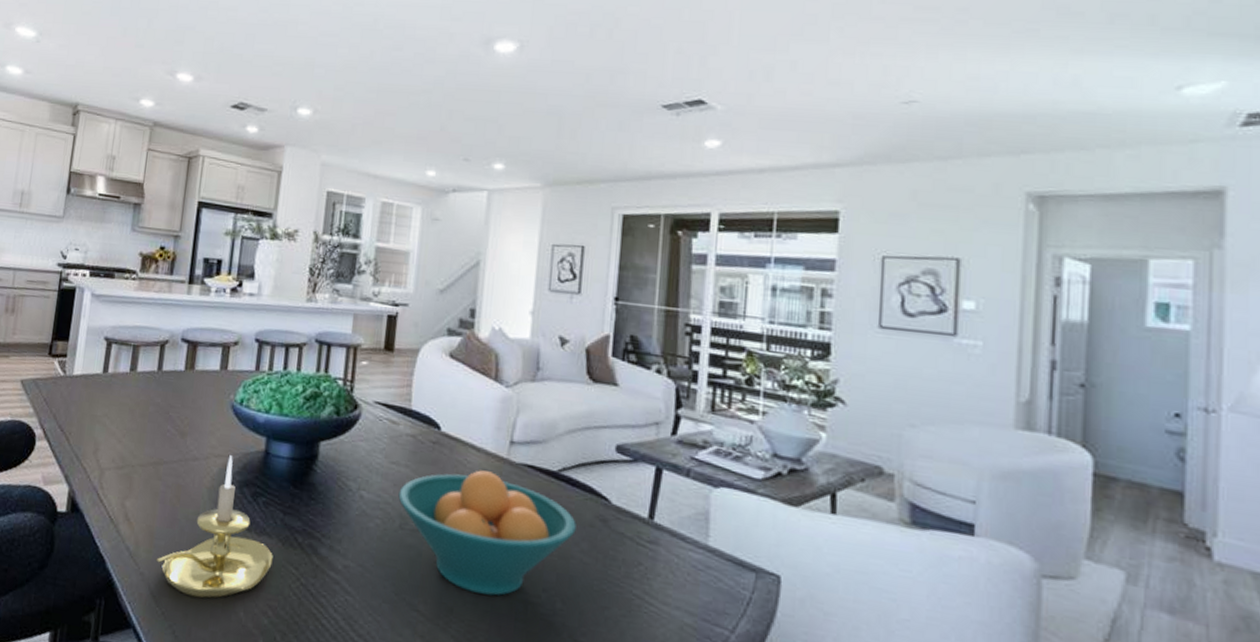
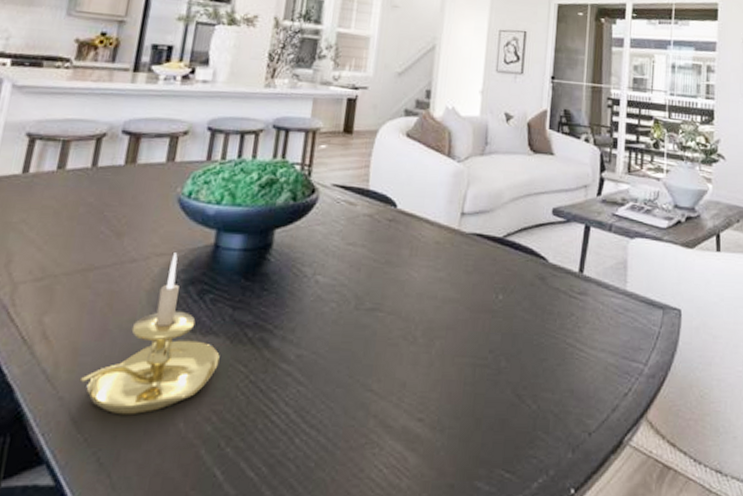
fruit bowl: present [398,470,576,596] -> none [354,243,519,364]

